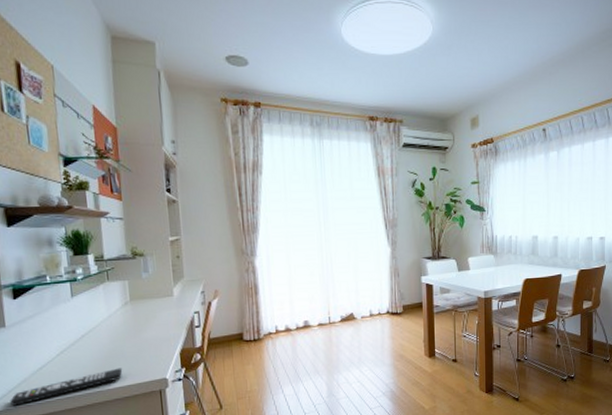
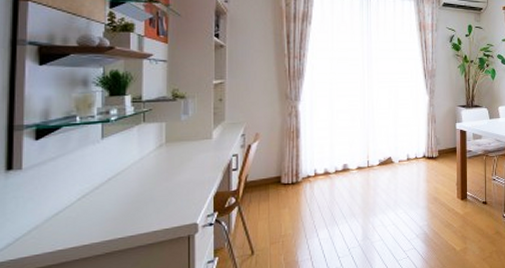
remote control: present [10,367,123,406] -> none [15,212,150,256]

